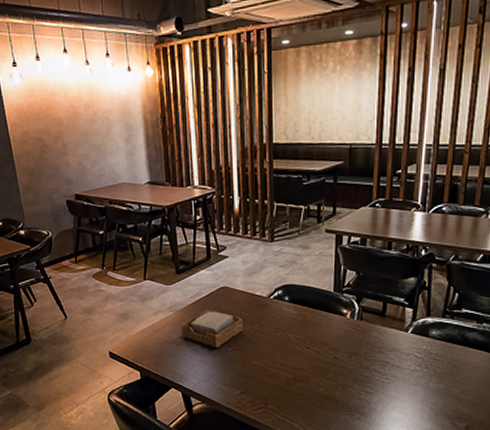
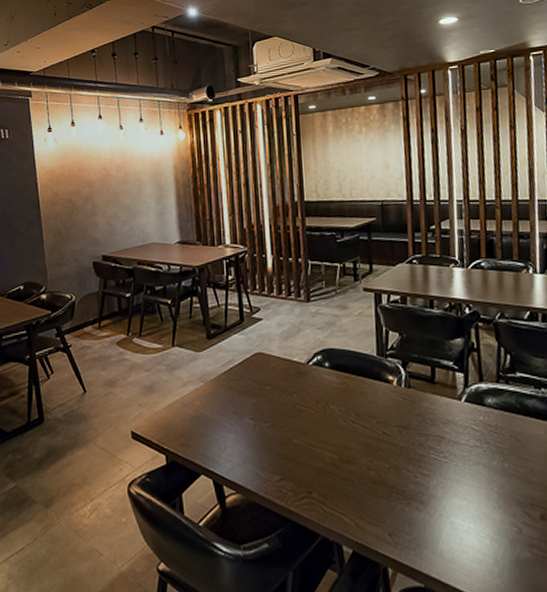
napkin holder: present [181,310,243,349] -> none [212,379,281,425]

